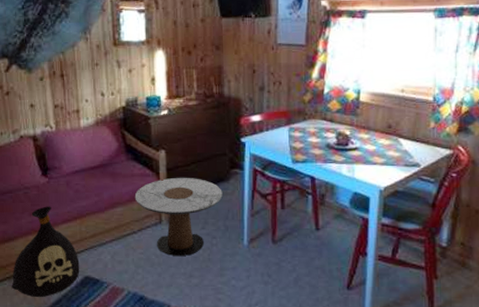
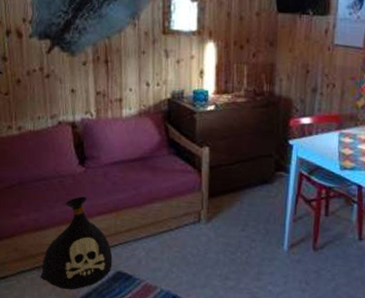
side table: present [134,177,223,256] -> none [174,176,266,257]

